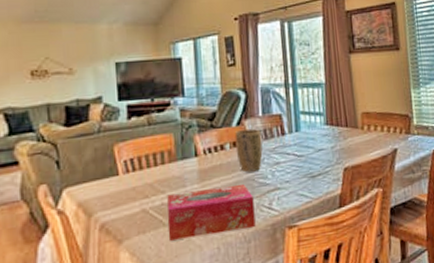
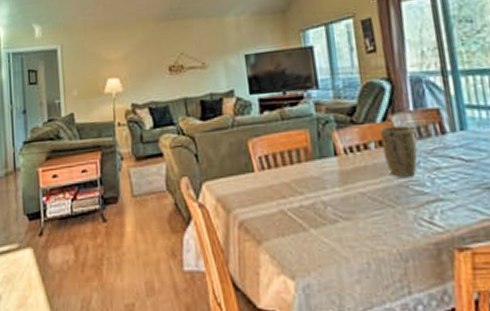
tissue box: present [167,185,256,241] -> none [306,192,414,248]

